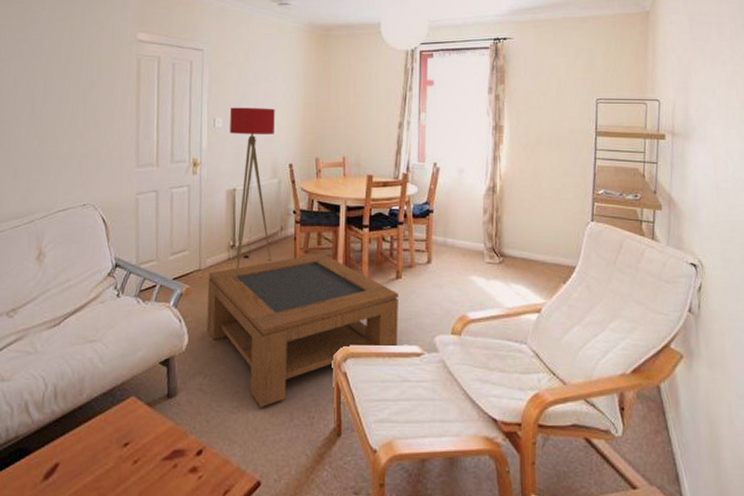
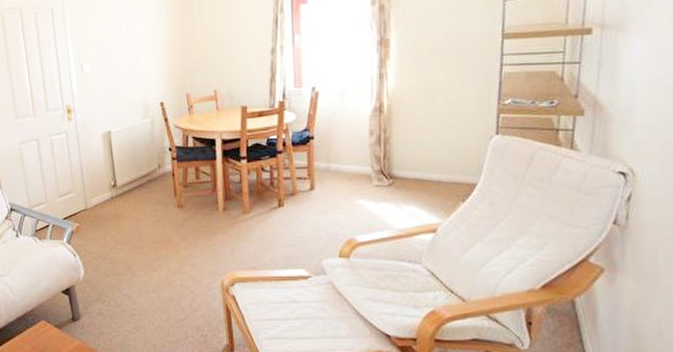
coffee table: present [206,253,398,408] -> none [94,187,284,328]
floor lamp: present [229,107,275,269] -> none [96,47,152,206]

